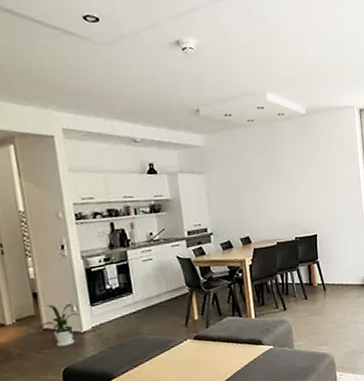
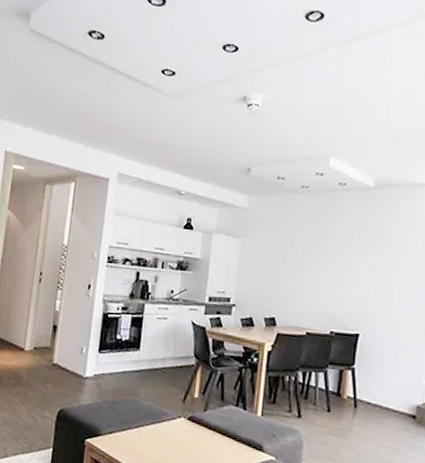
house plant: present [36,304,80,347] -> none [47,340,88,387]

